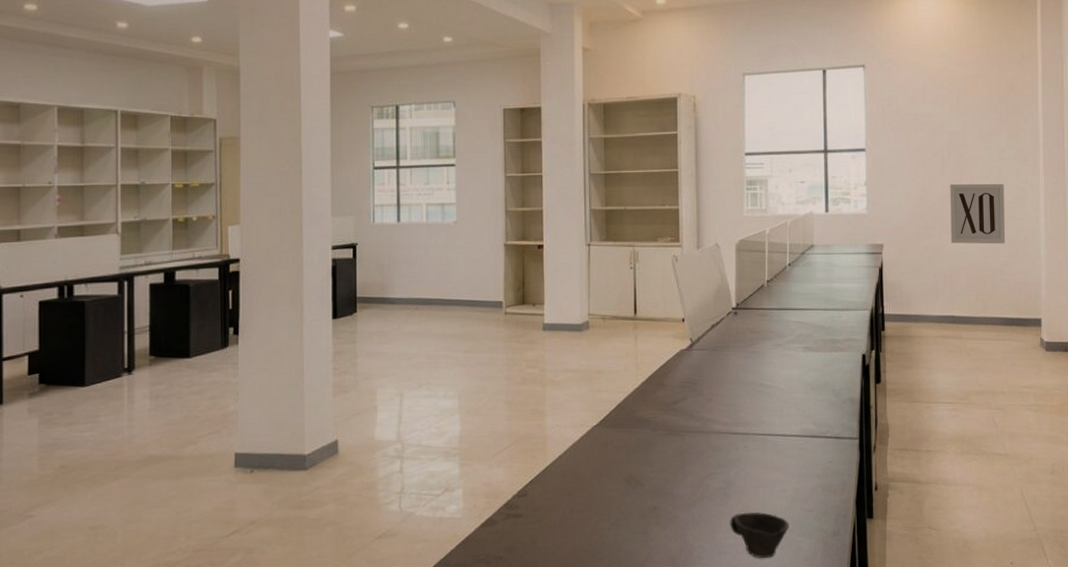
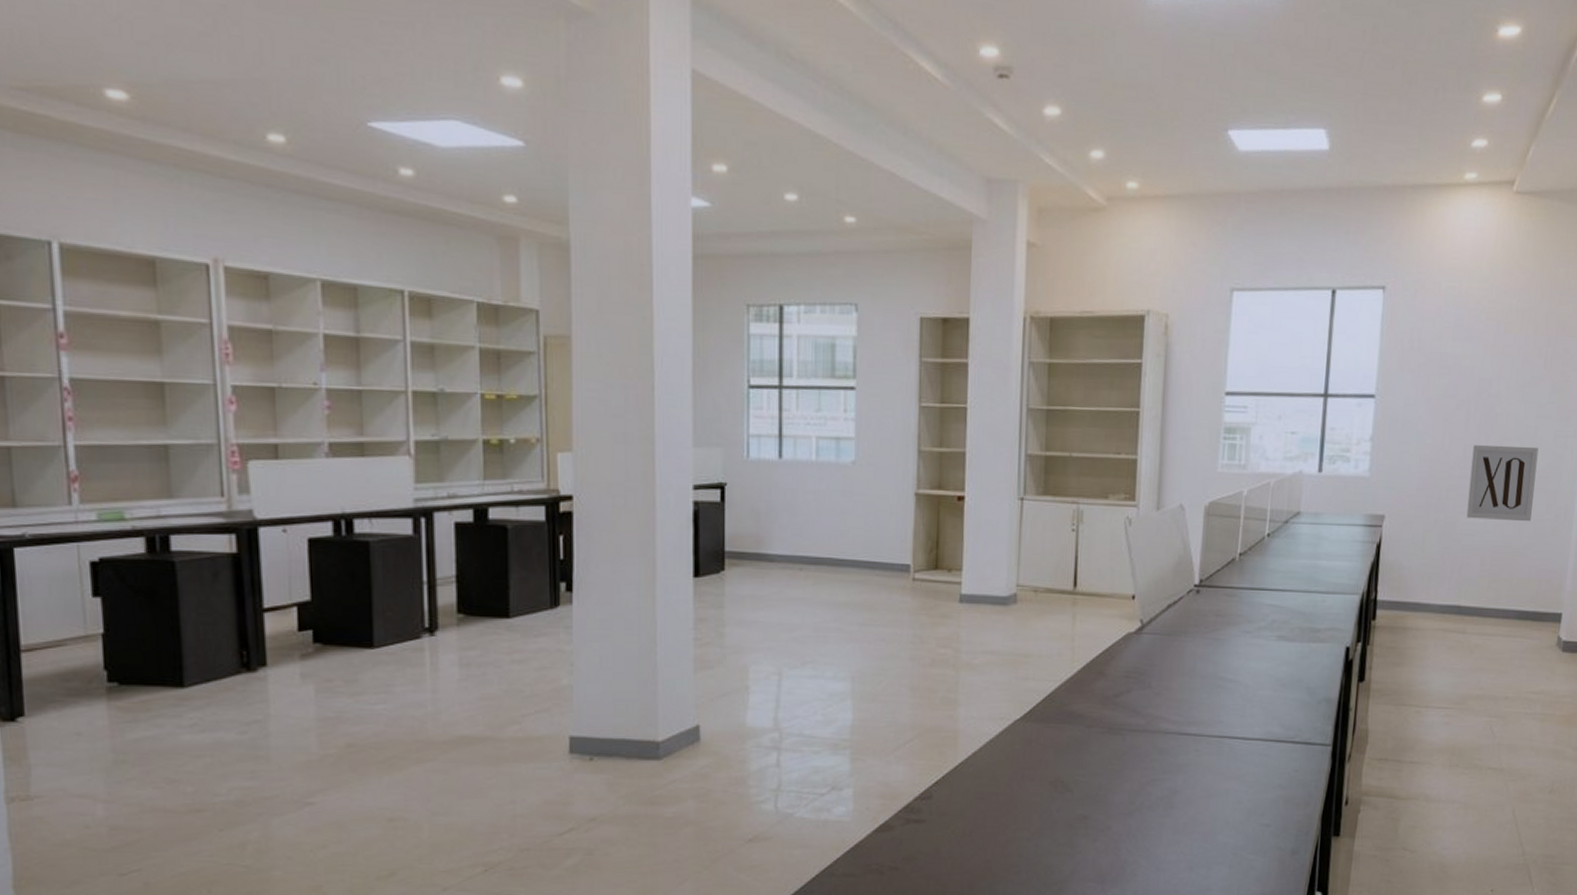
cup: present [730,511,789,559] -> none [1172,825,1241,878]

